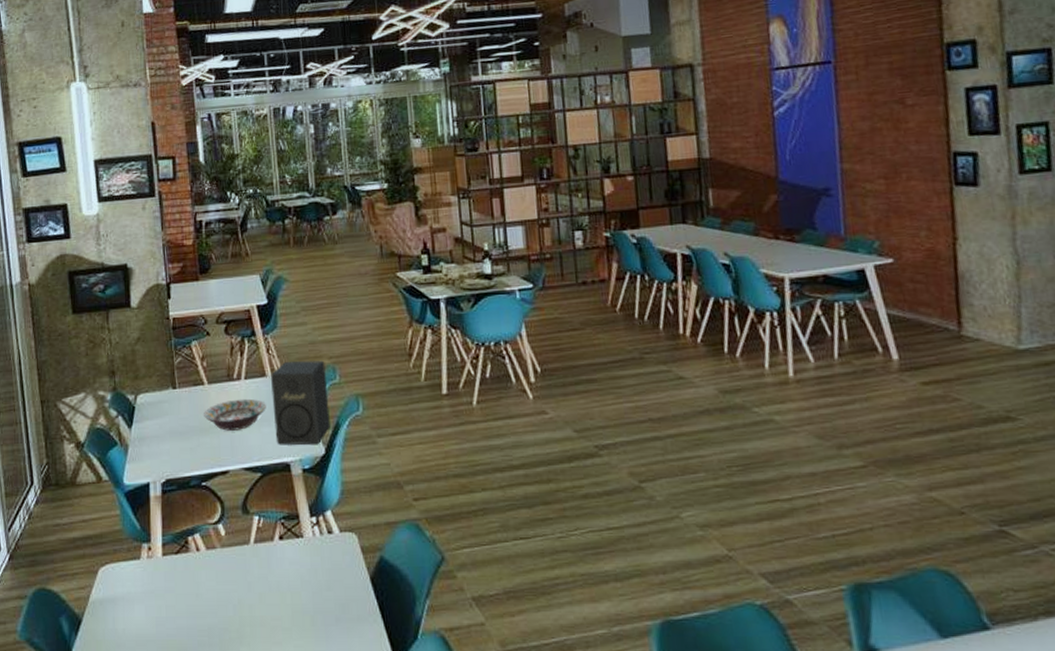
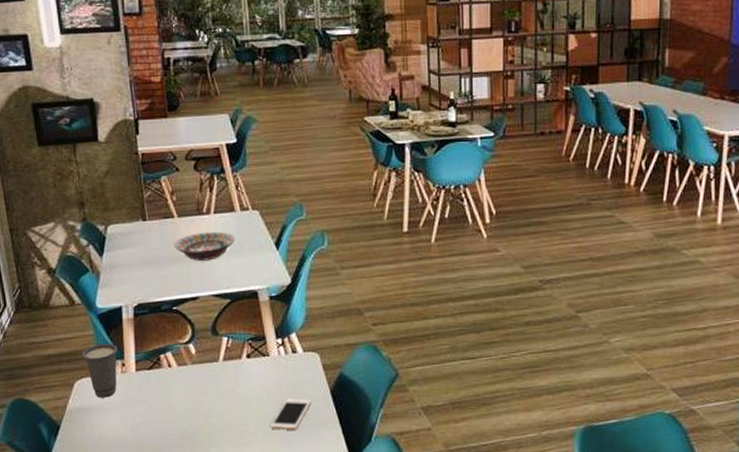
cup: none [107,524,145,587] -> present [82,343,118,398]
speaker: present [270,360,330,446] -> none [239,198,297,276]
cell phone: none [305,587,350,624] -> present [270,398,311,429]

